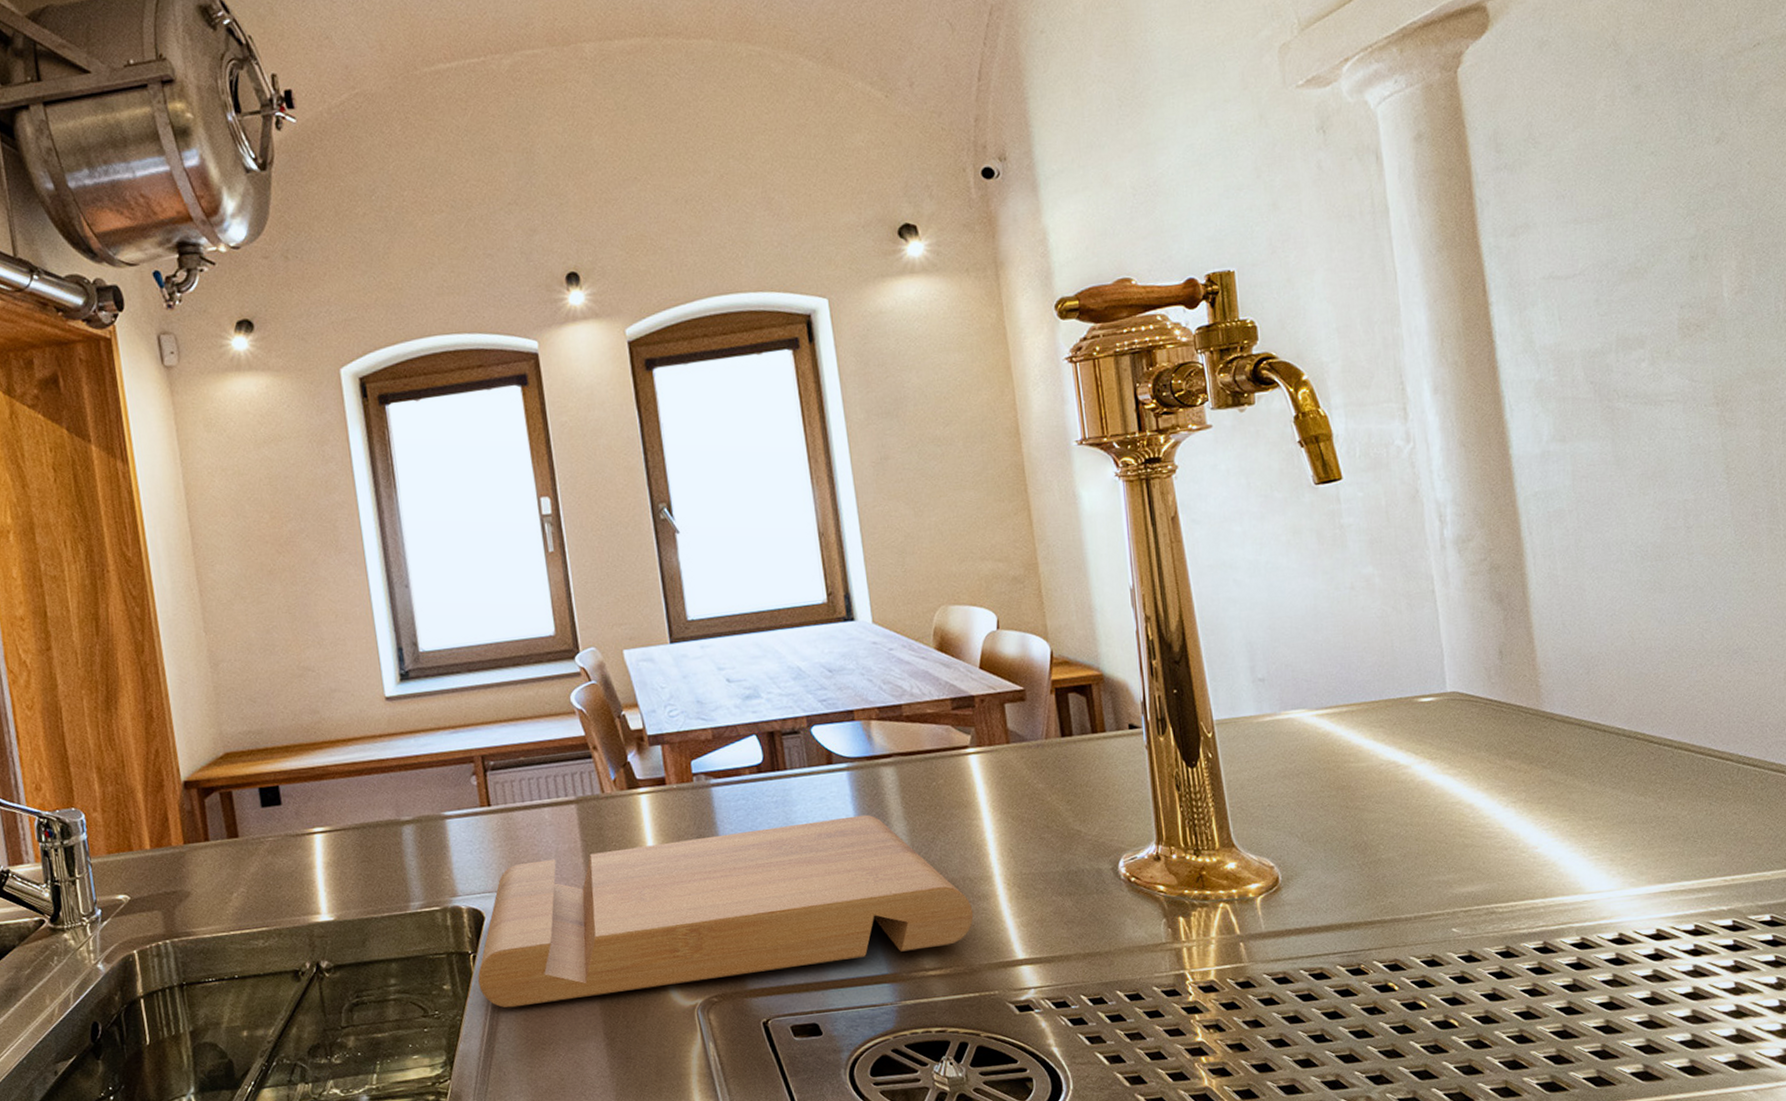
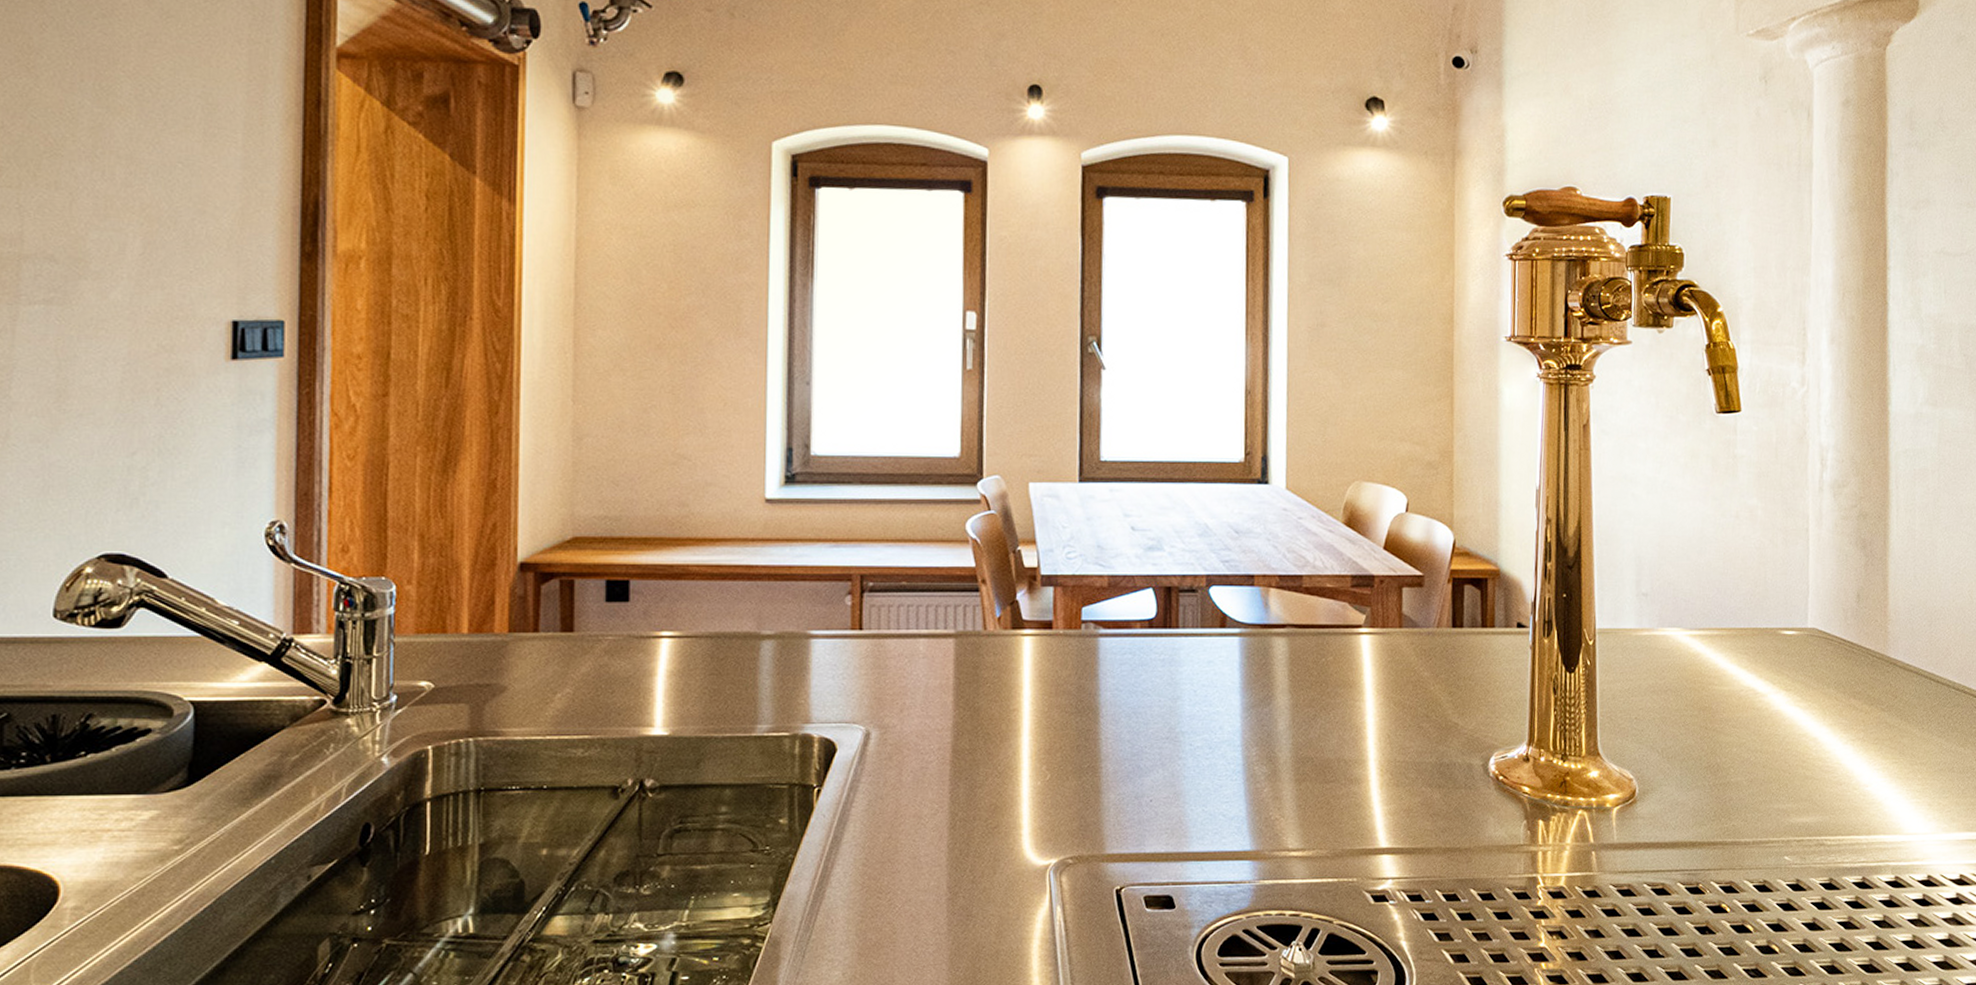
cutting board: present [478,814,974,1008] -> none [819,684,1344,850]

